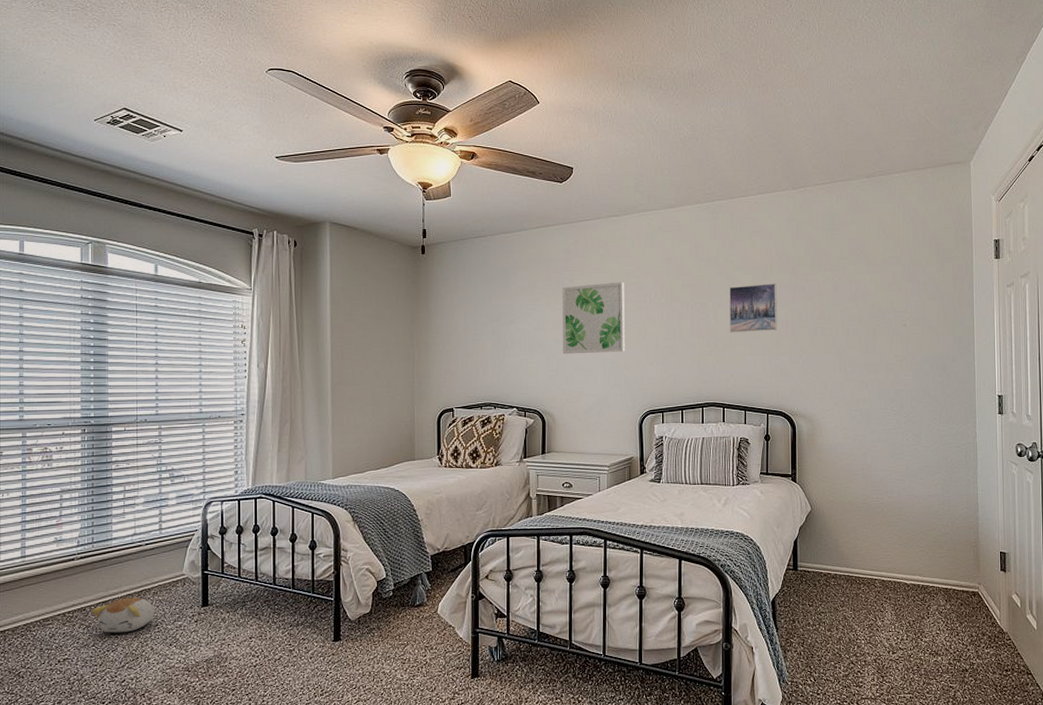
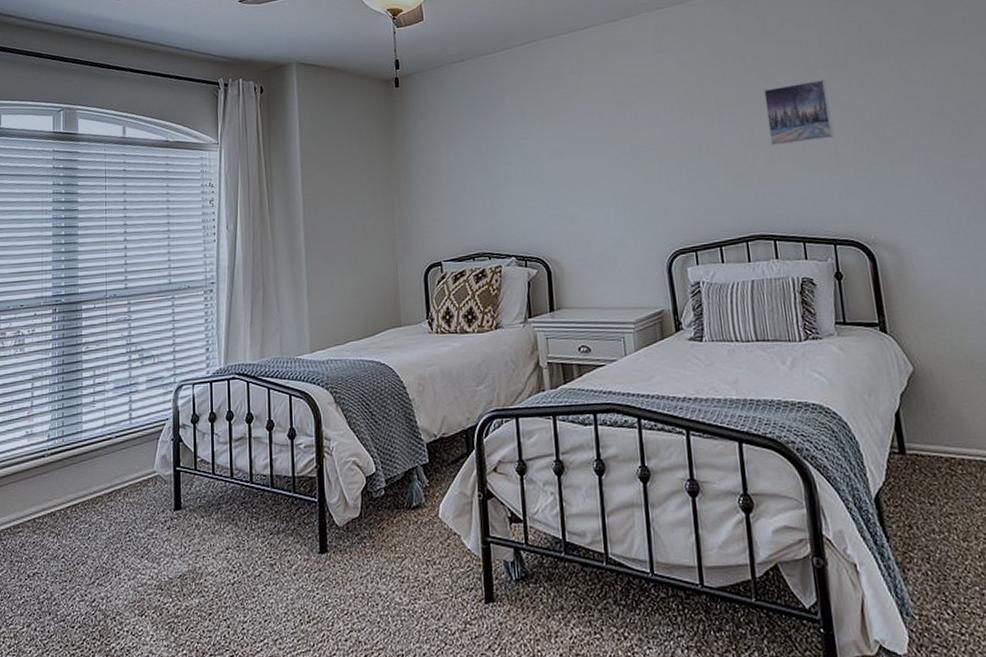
plush toy: present [92,597,155,633] -> none [62,499,126,543]
wall art: present [562,281,625,354] -> none [557,96,641,189]

